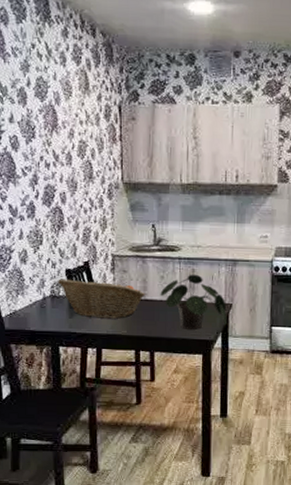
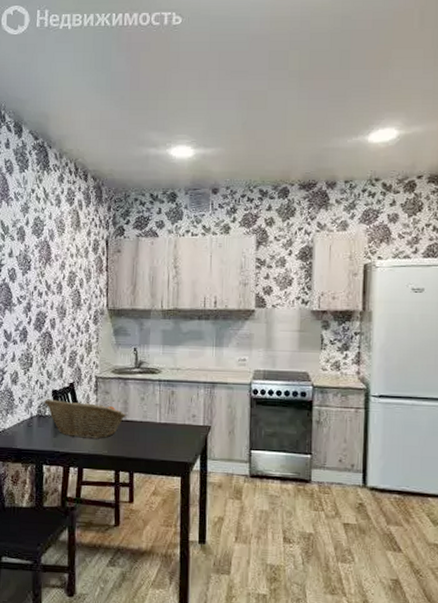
potted plant: present [160,274,227,330] -> none [140,396,206,451]

